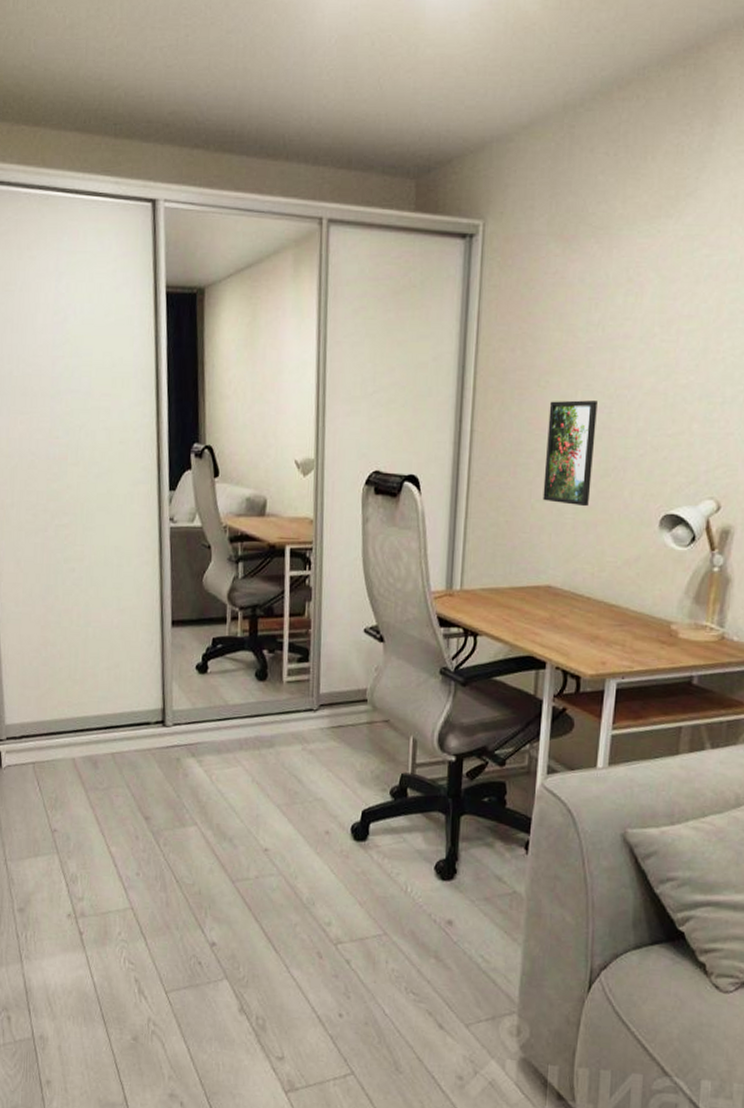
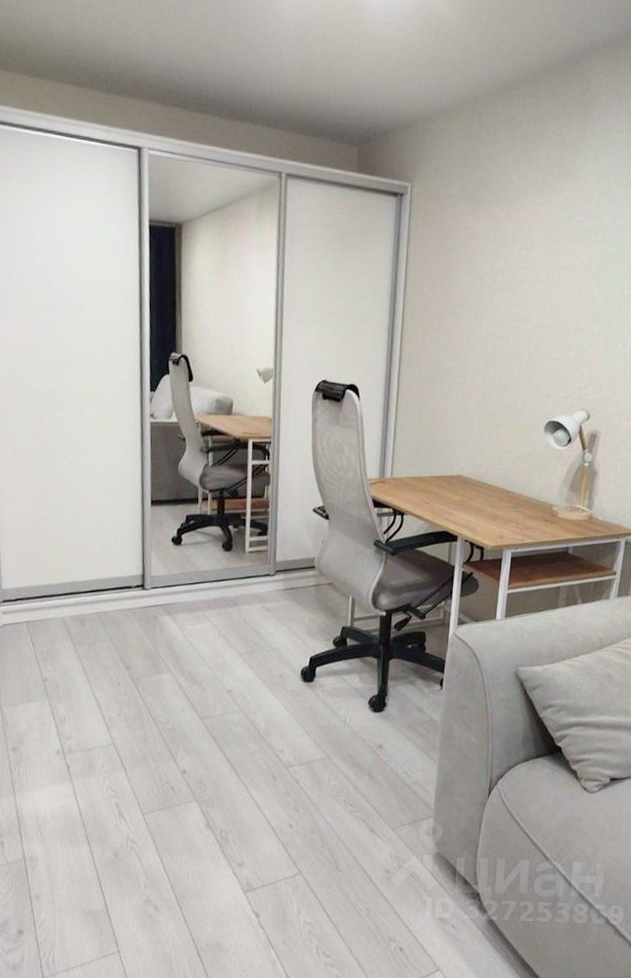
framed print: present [543,400,597,507] -> none [456,329,498,414]

